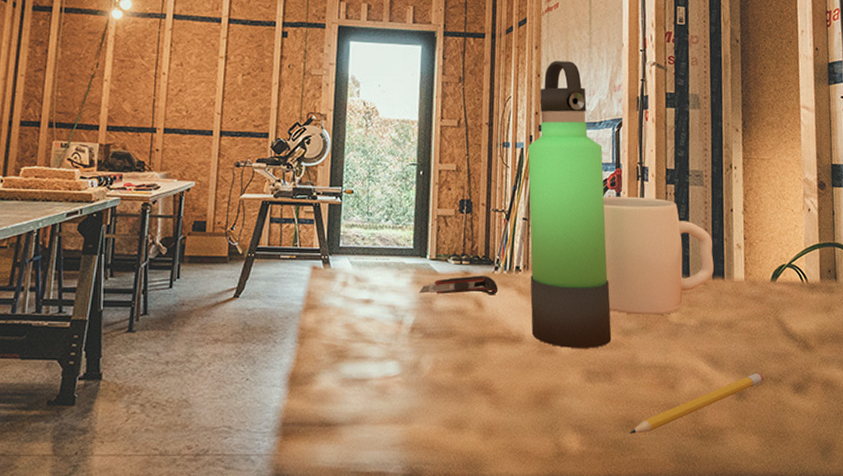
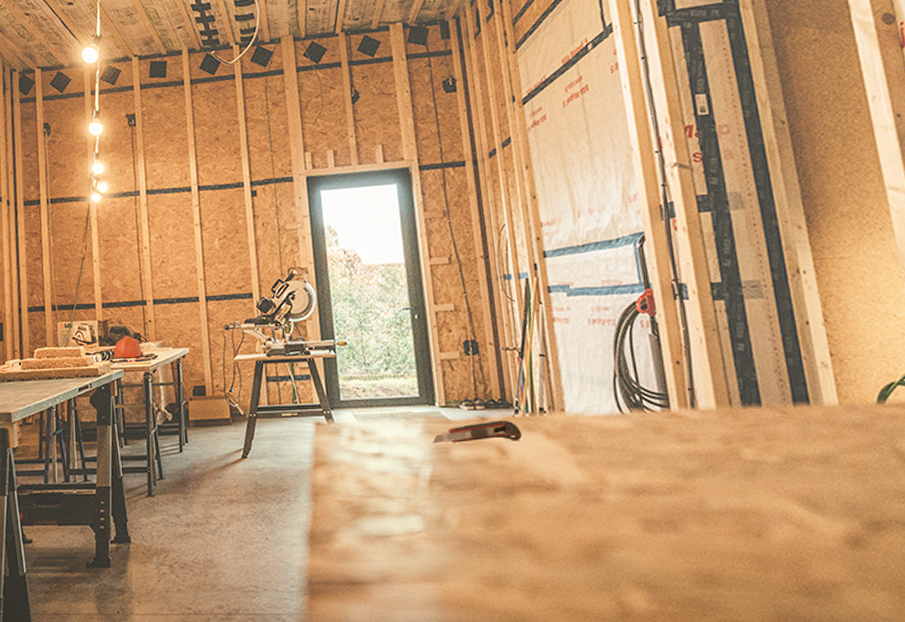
hard hat: none [107,162,146,187] -> present [109,335,144,359]
thermos bottle: present [528,61,612,348] -> none [534,176,670,495]
mug: present [603,196,714,316] -> none [634,317,794,454]
pencil: present [629,373,764,434] -> none [710,516,887,591]

